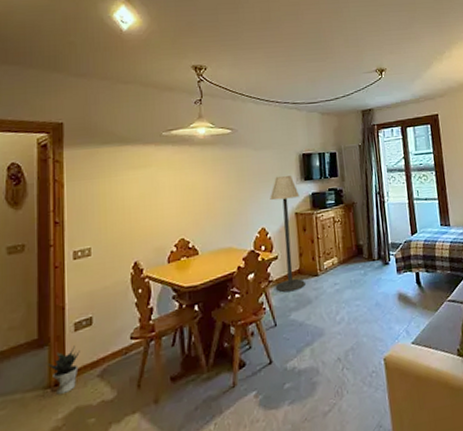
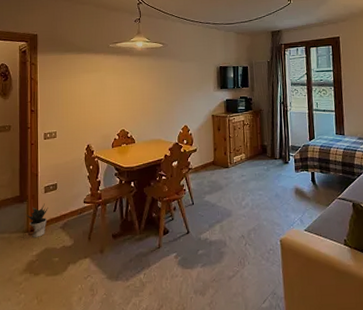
floor lamp: present [270,175,305,293] -> none [192,83,218,179]

